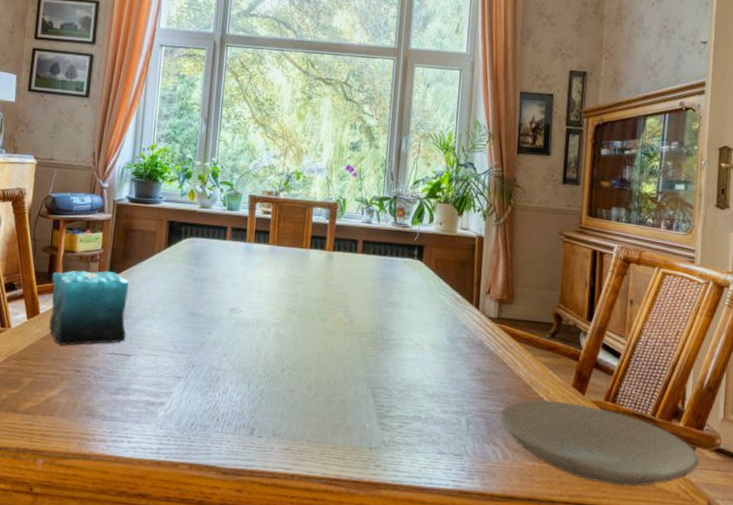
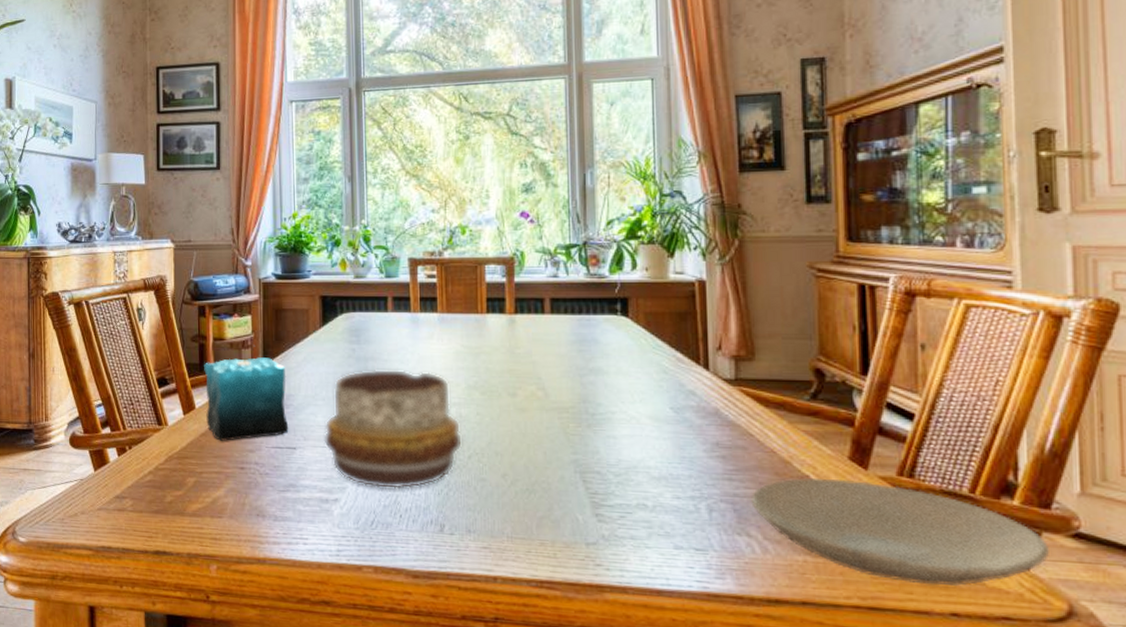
decorative bowl: none [156,289,279,396] -> present [323,368,463,490]

